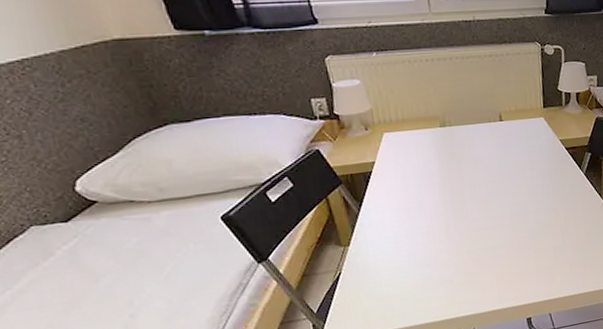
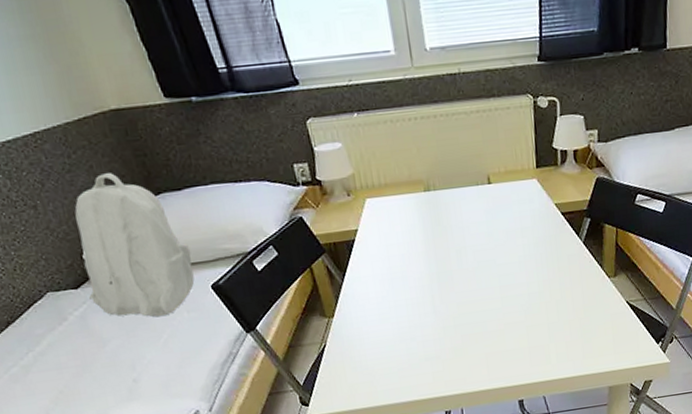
backpack: none [67,103,203,250] -> present [74,173,195,318]

